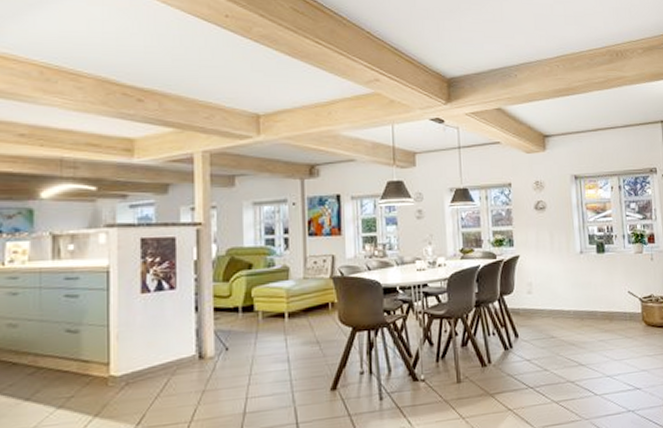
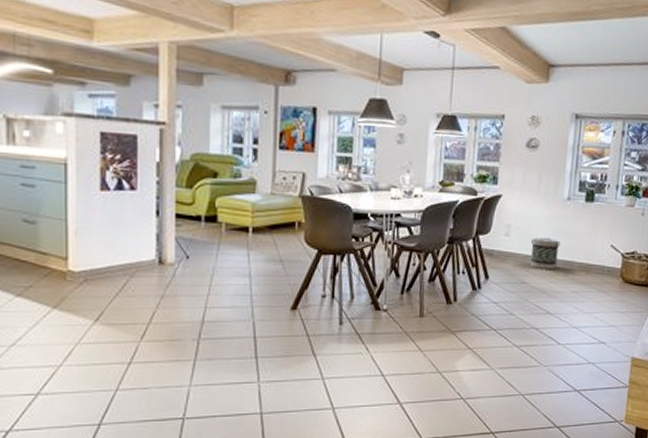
basket: none [553,290,581,322] -> present [531,237,561,269]

